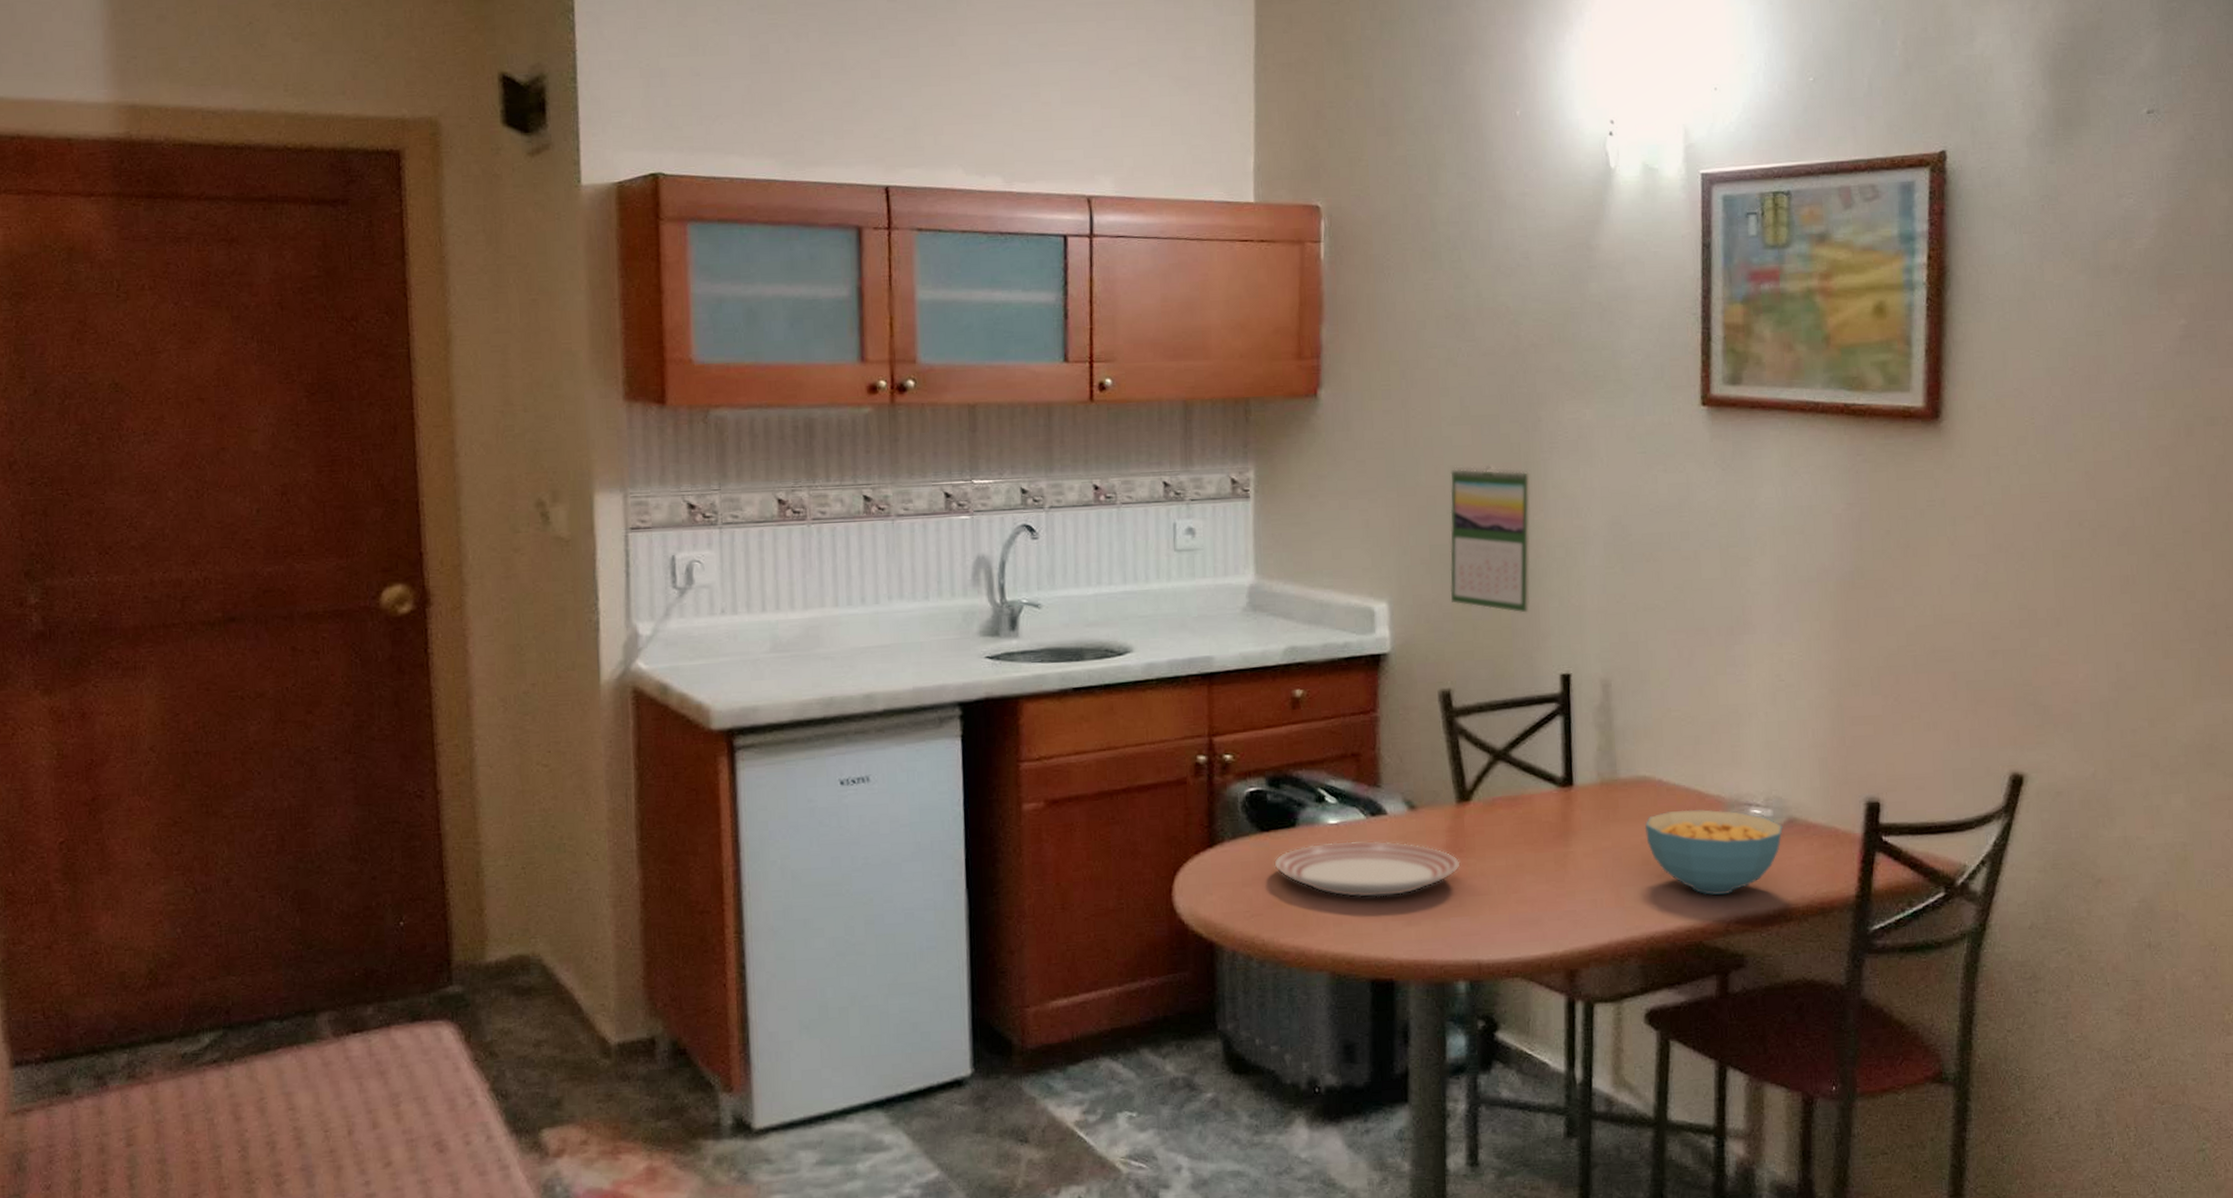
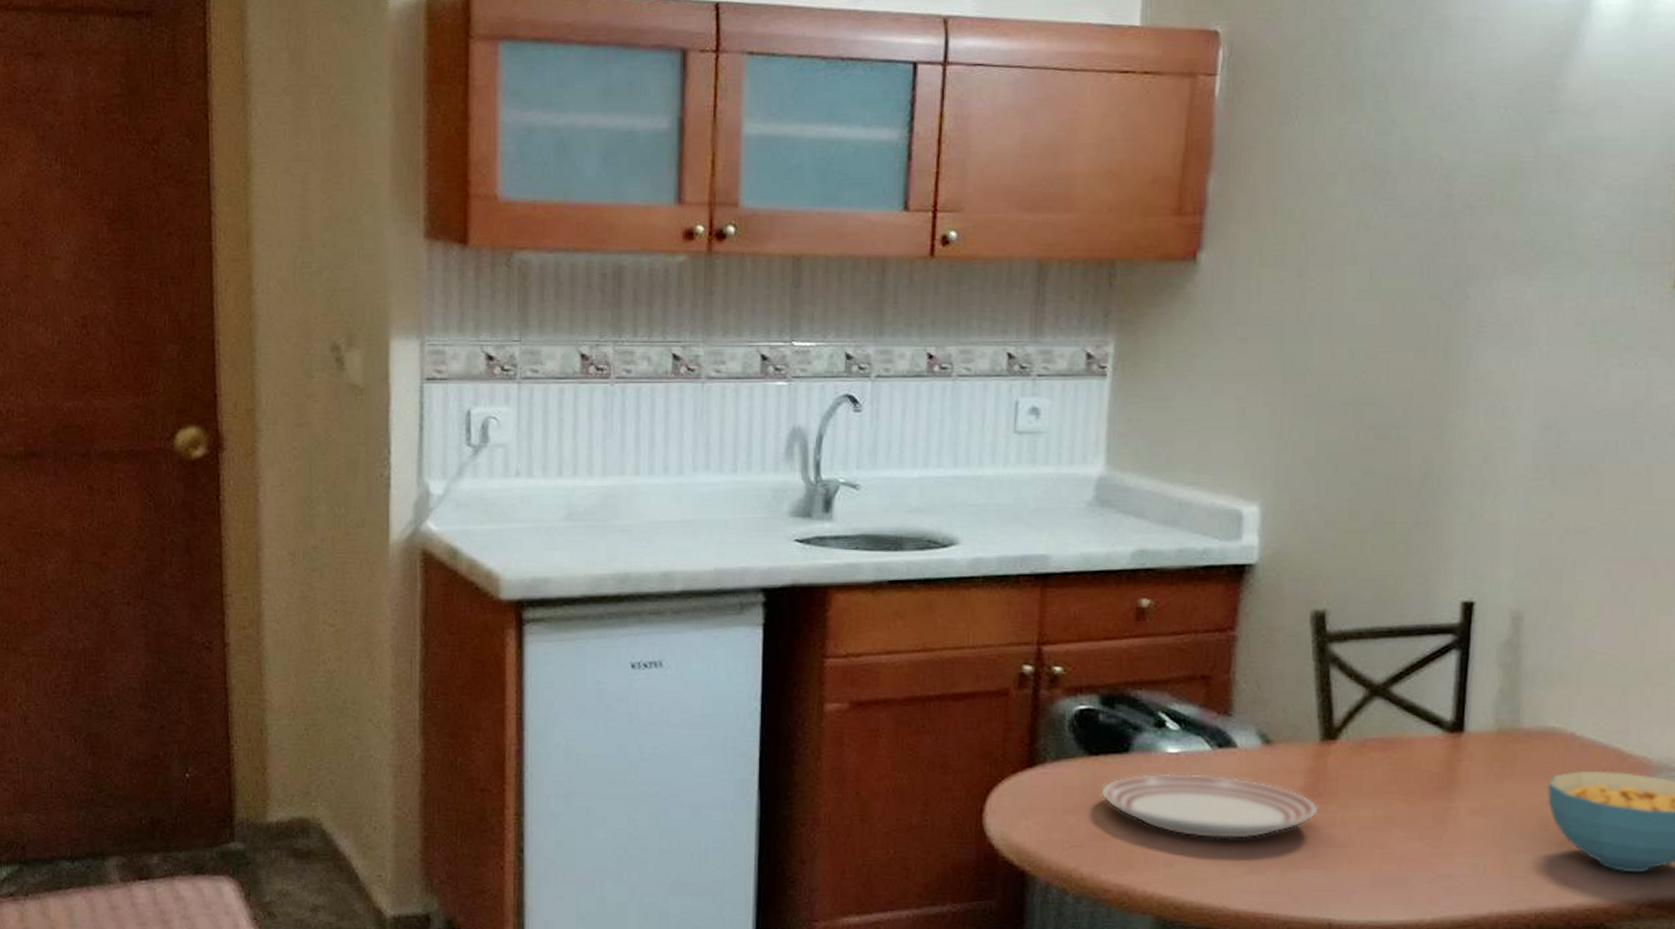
calendar: present [1450,464,1531,613] -> none [1337,349,1449,527]

